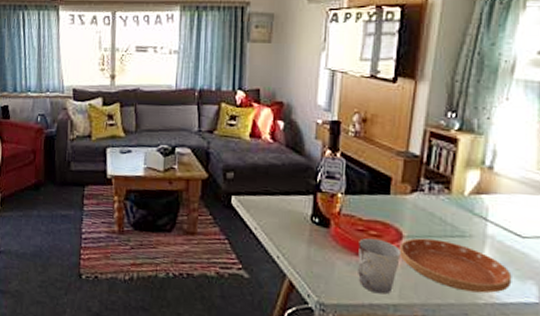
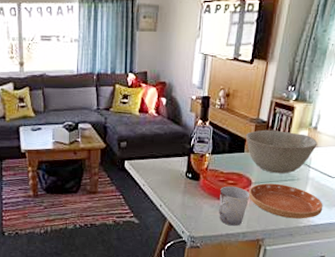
bowl: none [391,167,495,227] -> present [245,130,318,174]

